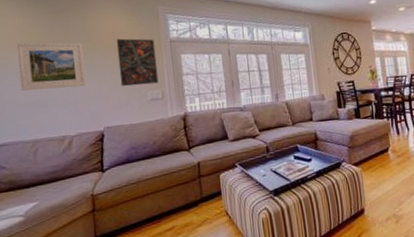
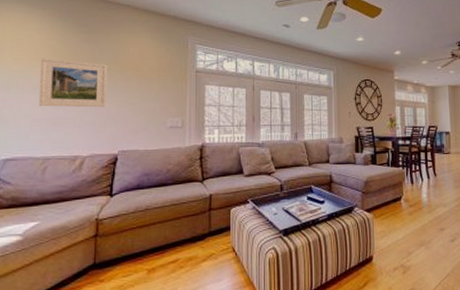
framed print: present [116,38,159,86] -> none [141,64,181,112]

